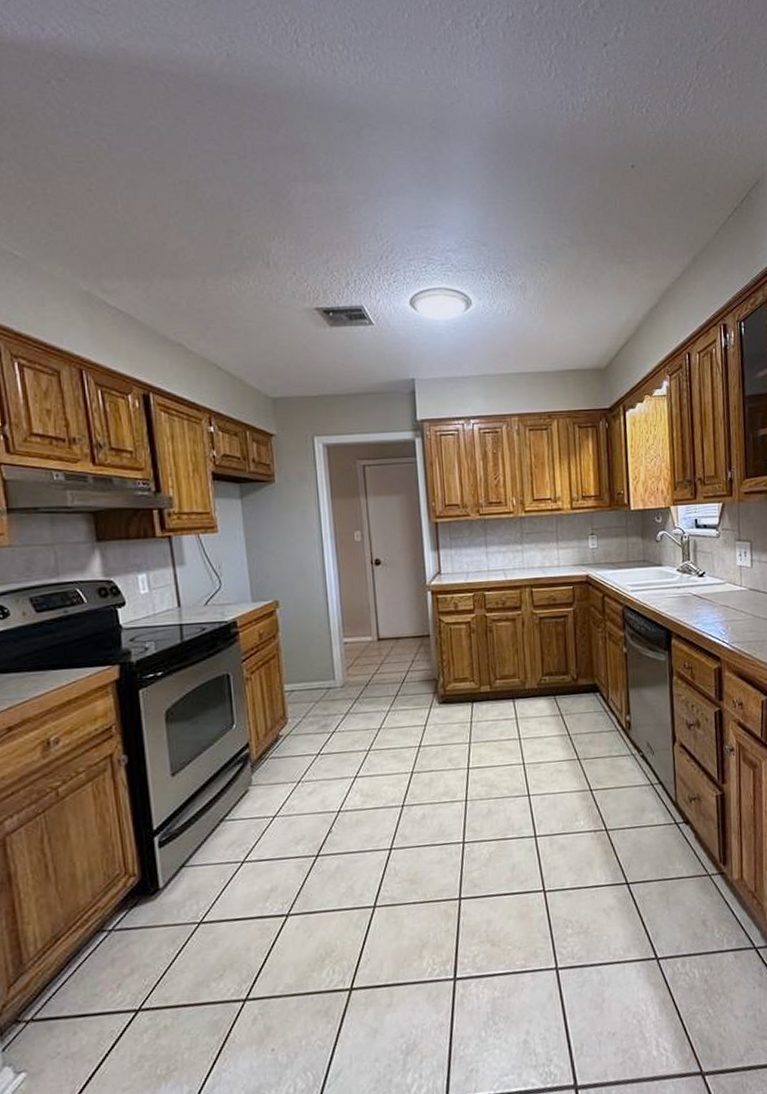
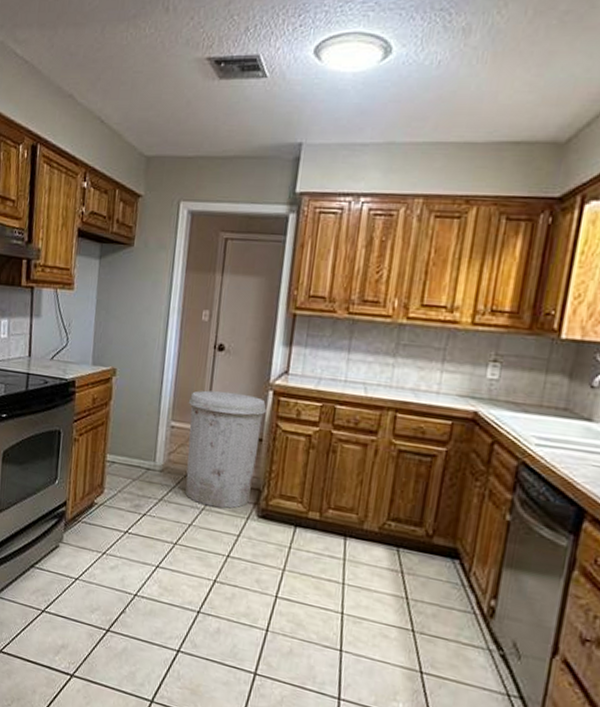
trash can: none [356,599,429,707] -> present [185,390,267,509]

